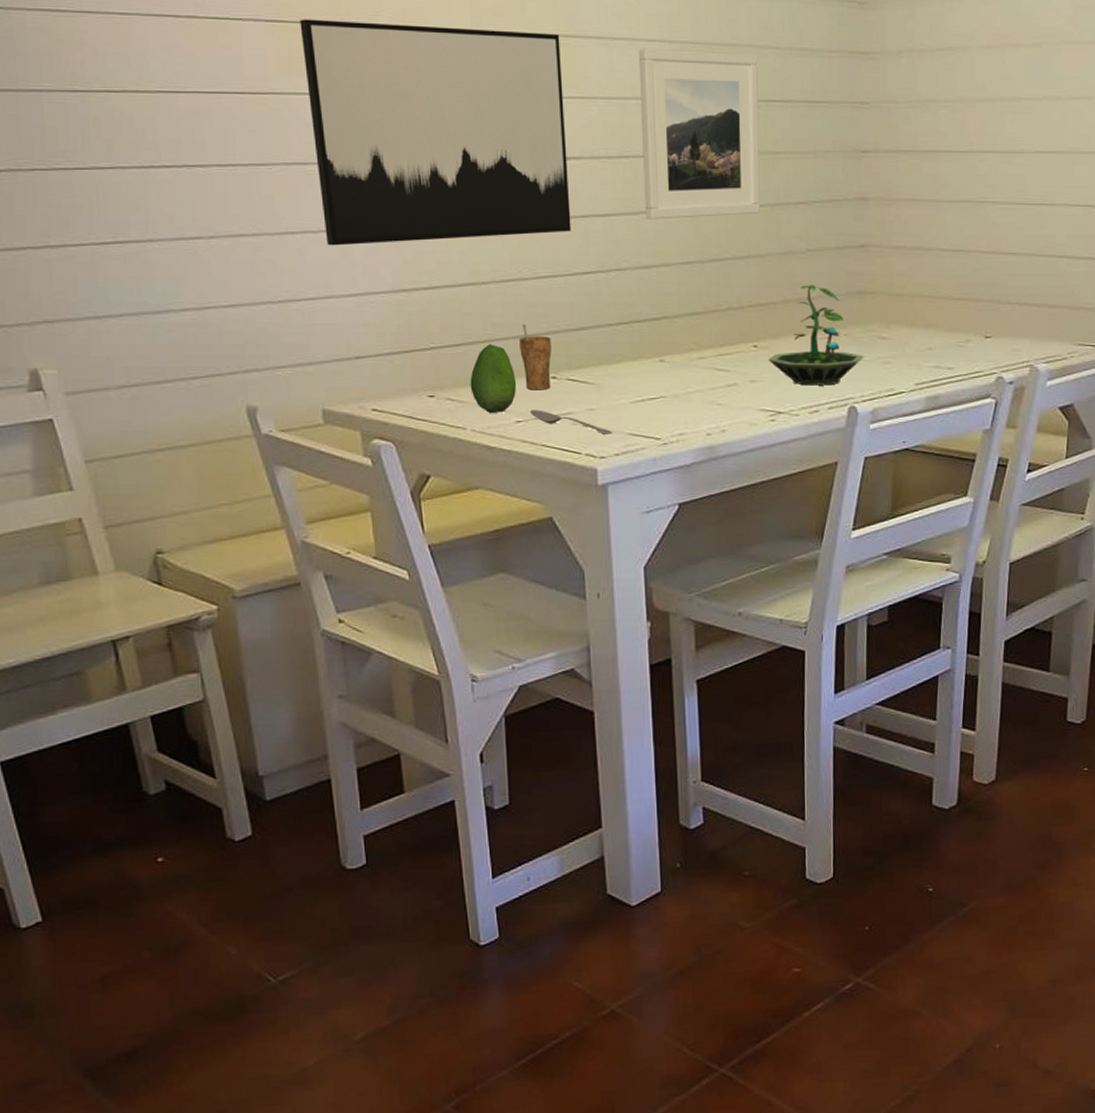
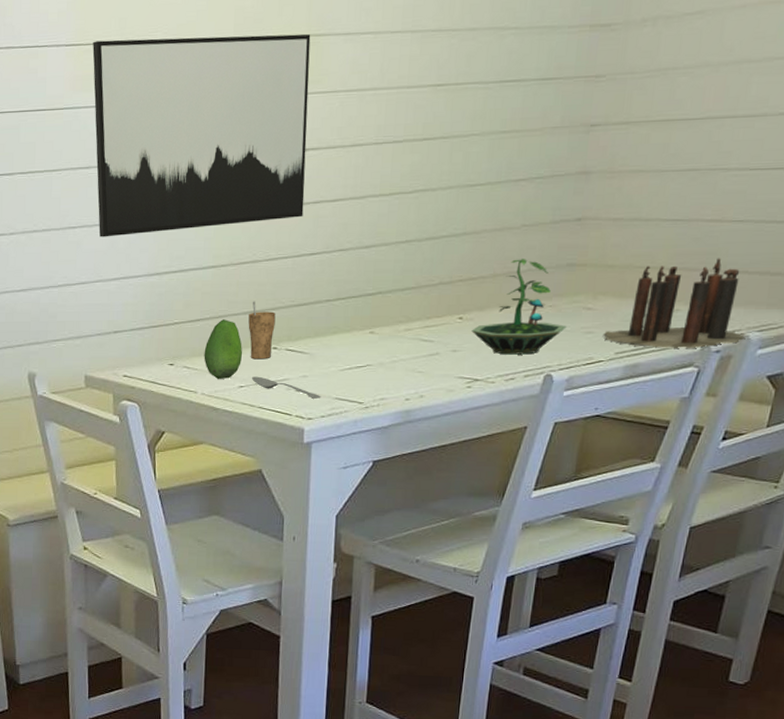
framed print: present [639,48,760,220] -> none [371,36,497,203]
candle: none [901,289,1035,379] -> present [603,258,746,348]

